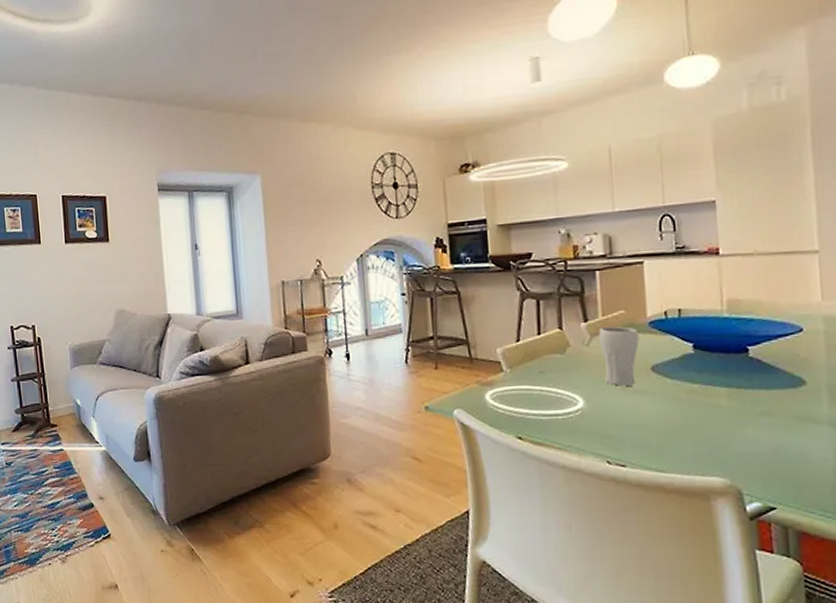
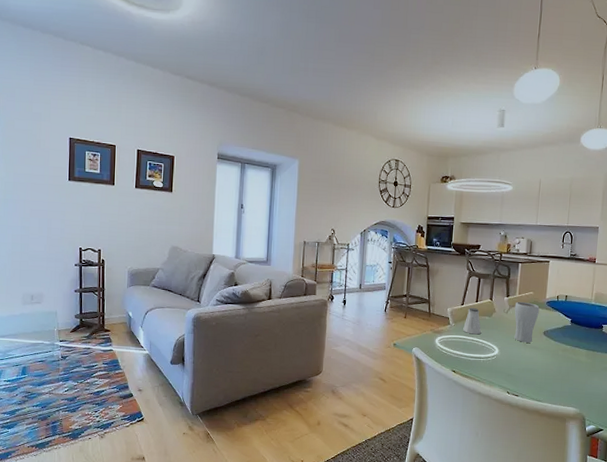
saltshaker: none [524,343,554,382] -> present [463,307,482,335]

